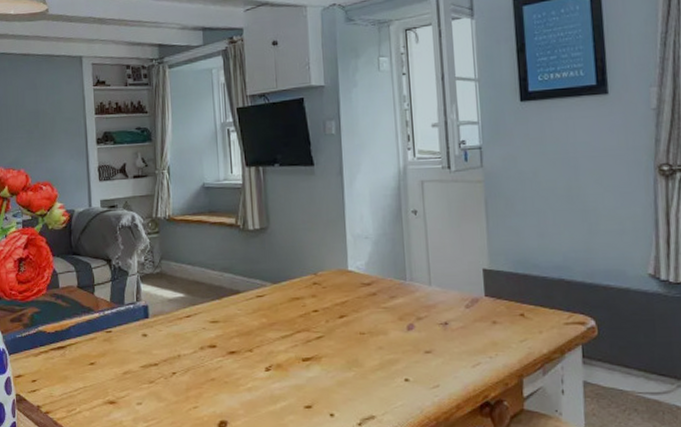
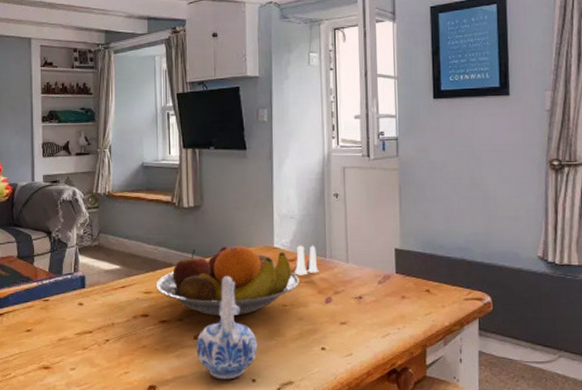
fruit bowl: none [222,269,378,347] -> present [155,246,299,317]
ceramic pitcher: none [268,303,335,414] -> present [196,276,258,380]
salt and pepper shaker set: none [367,267,399,301] -> present [290,245,319,276]

